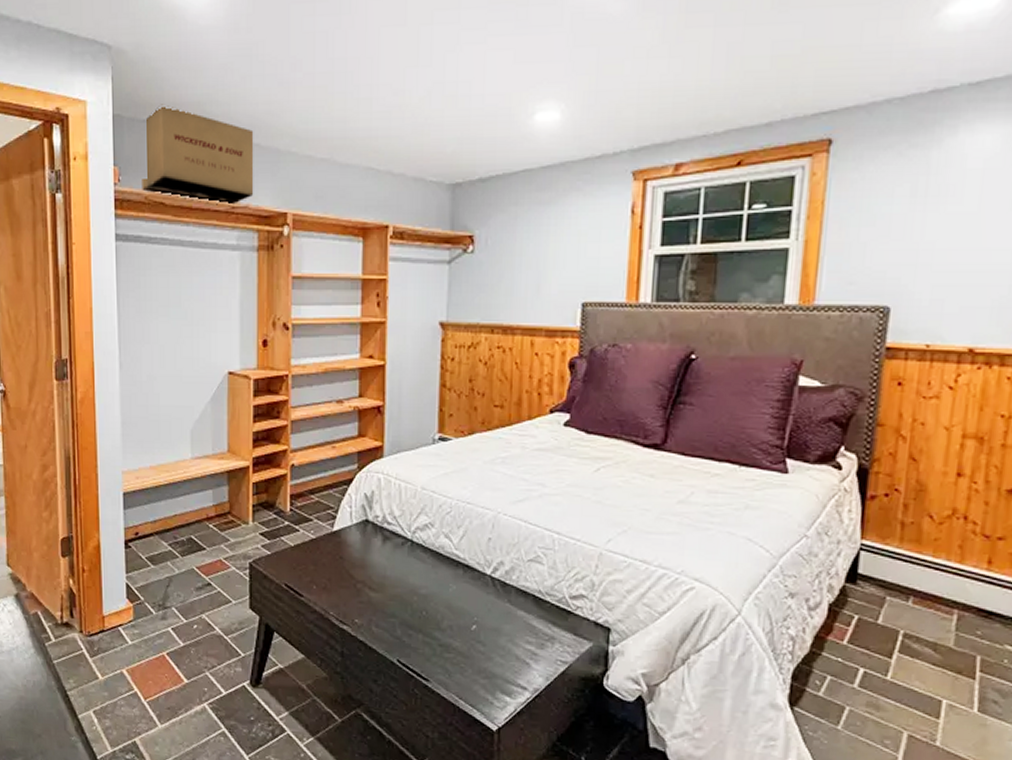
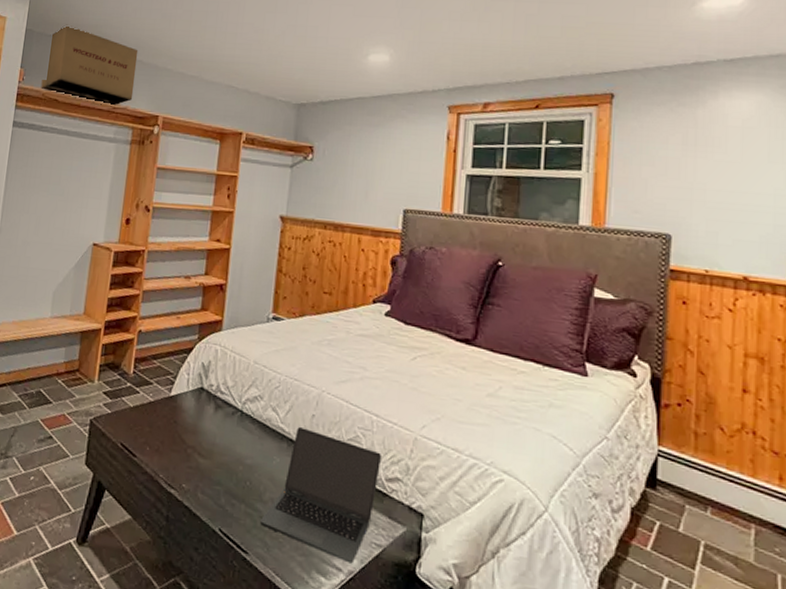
laptop: none [440,552,566,682] -> present [260,427,383,564]

